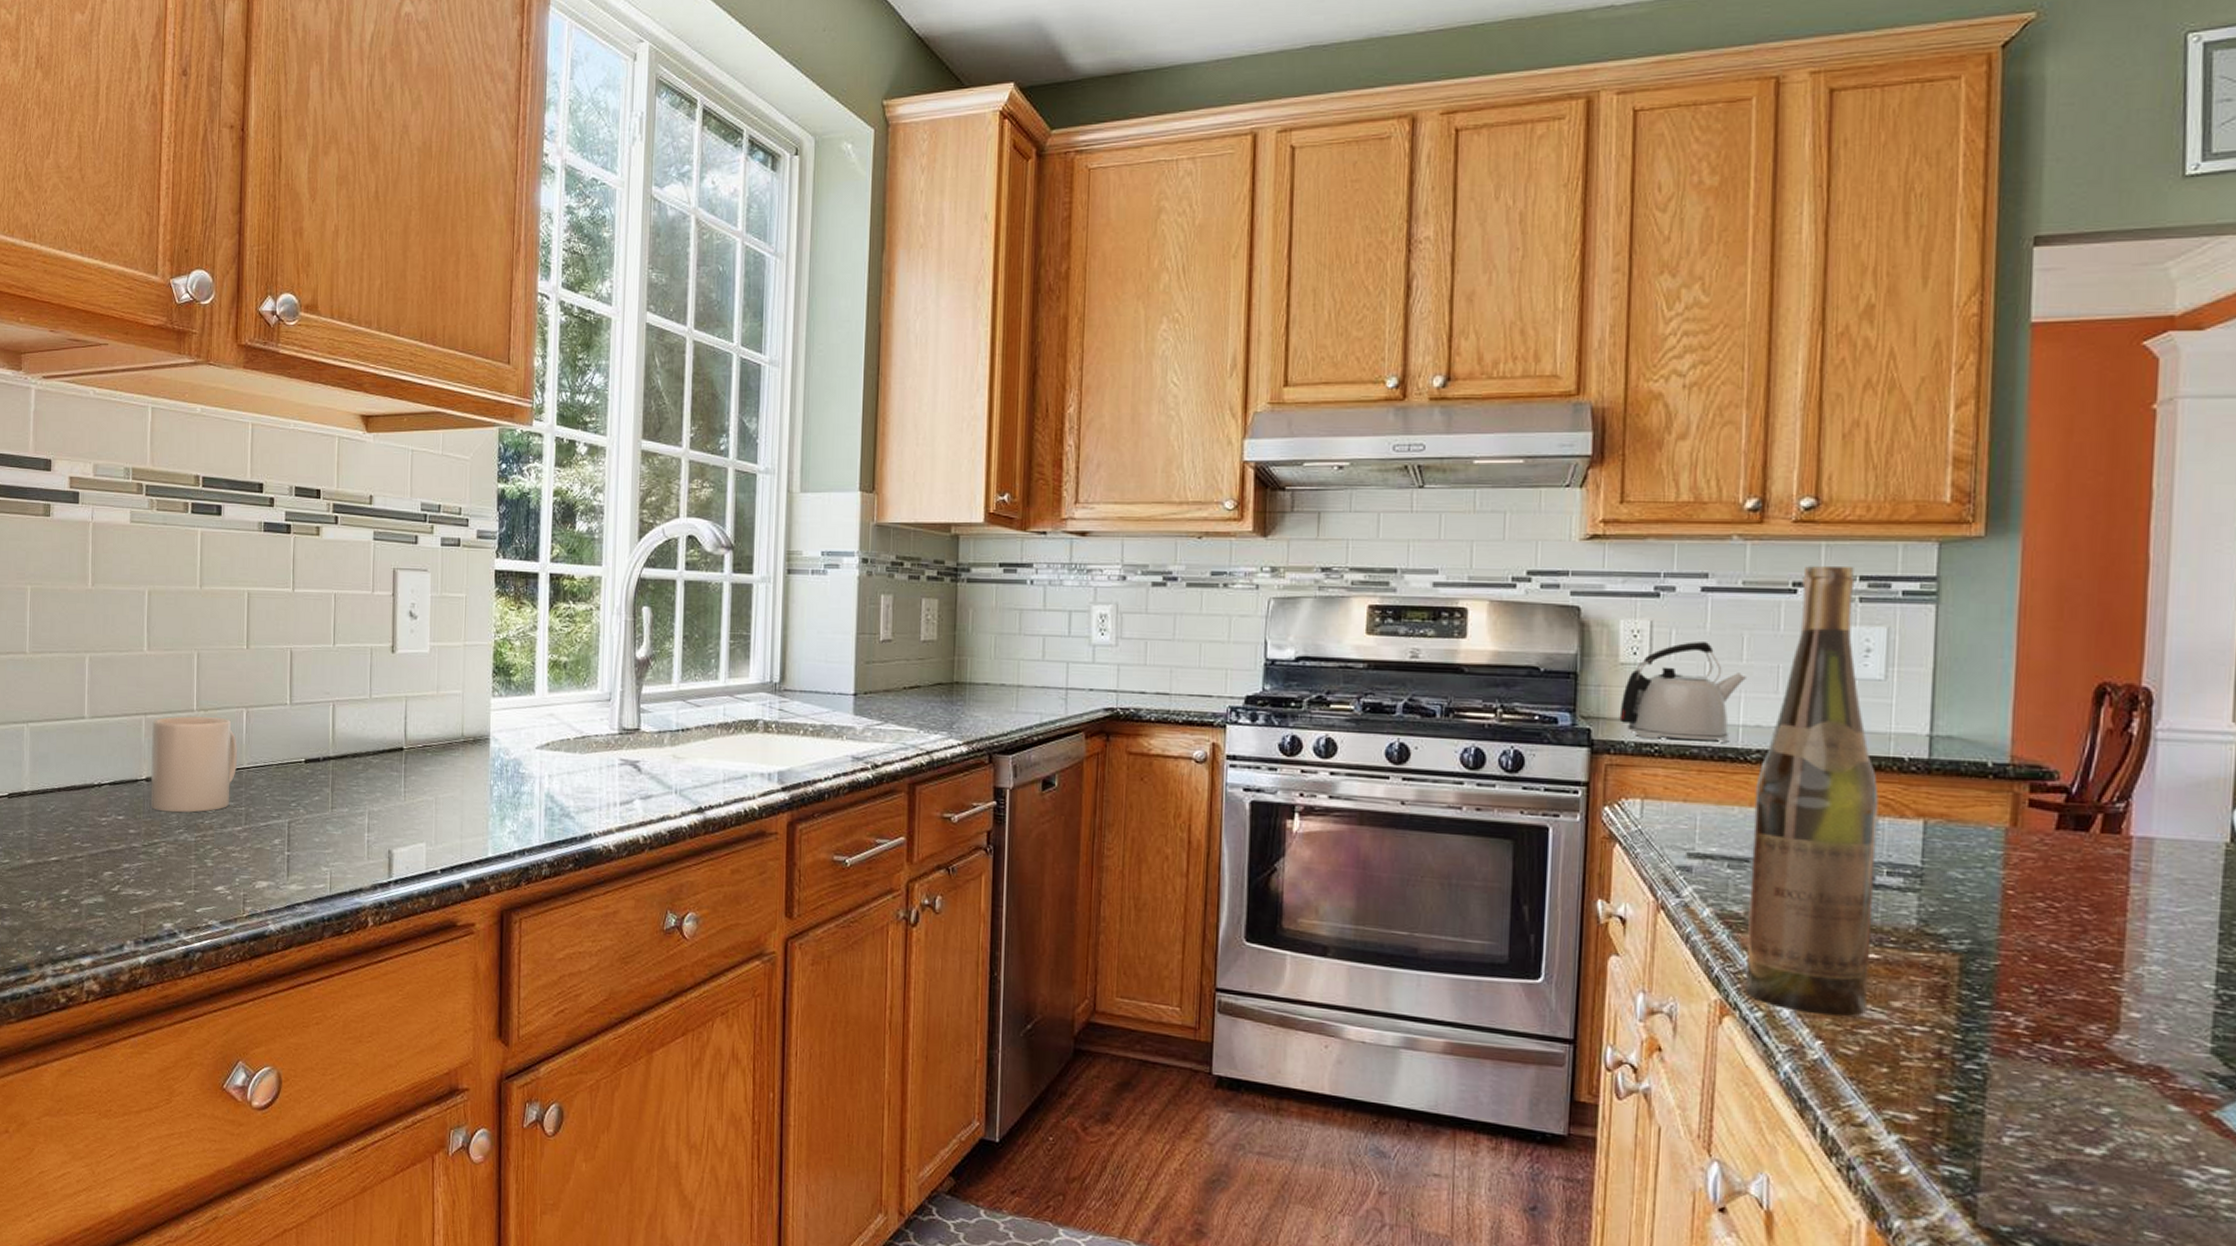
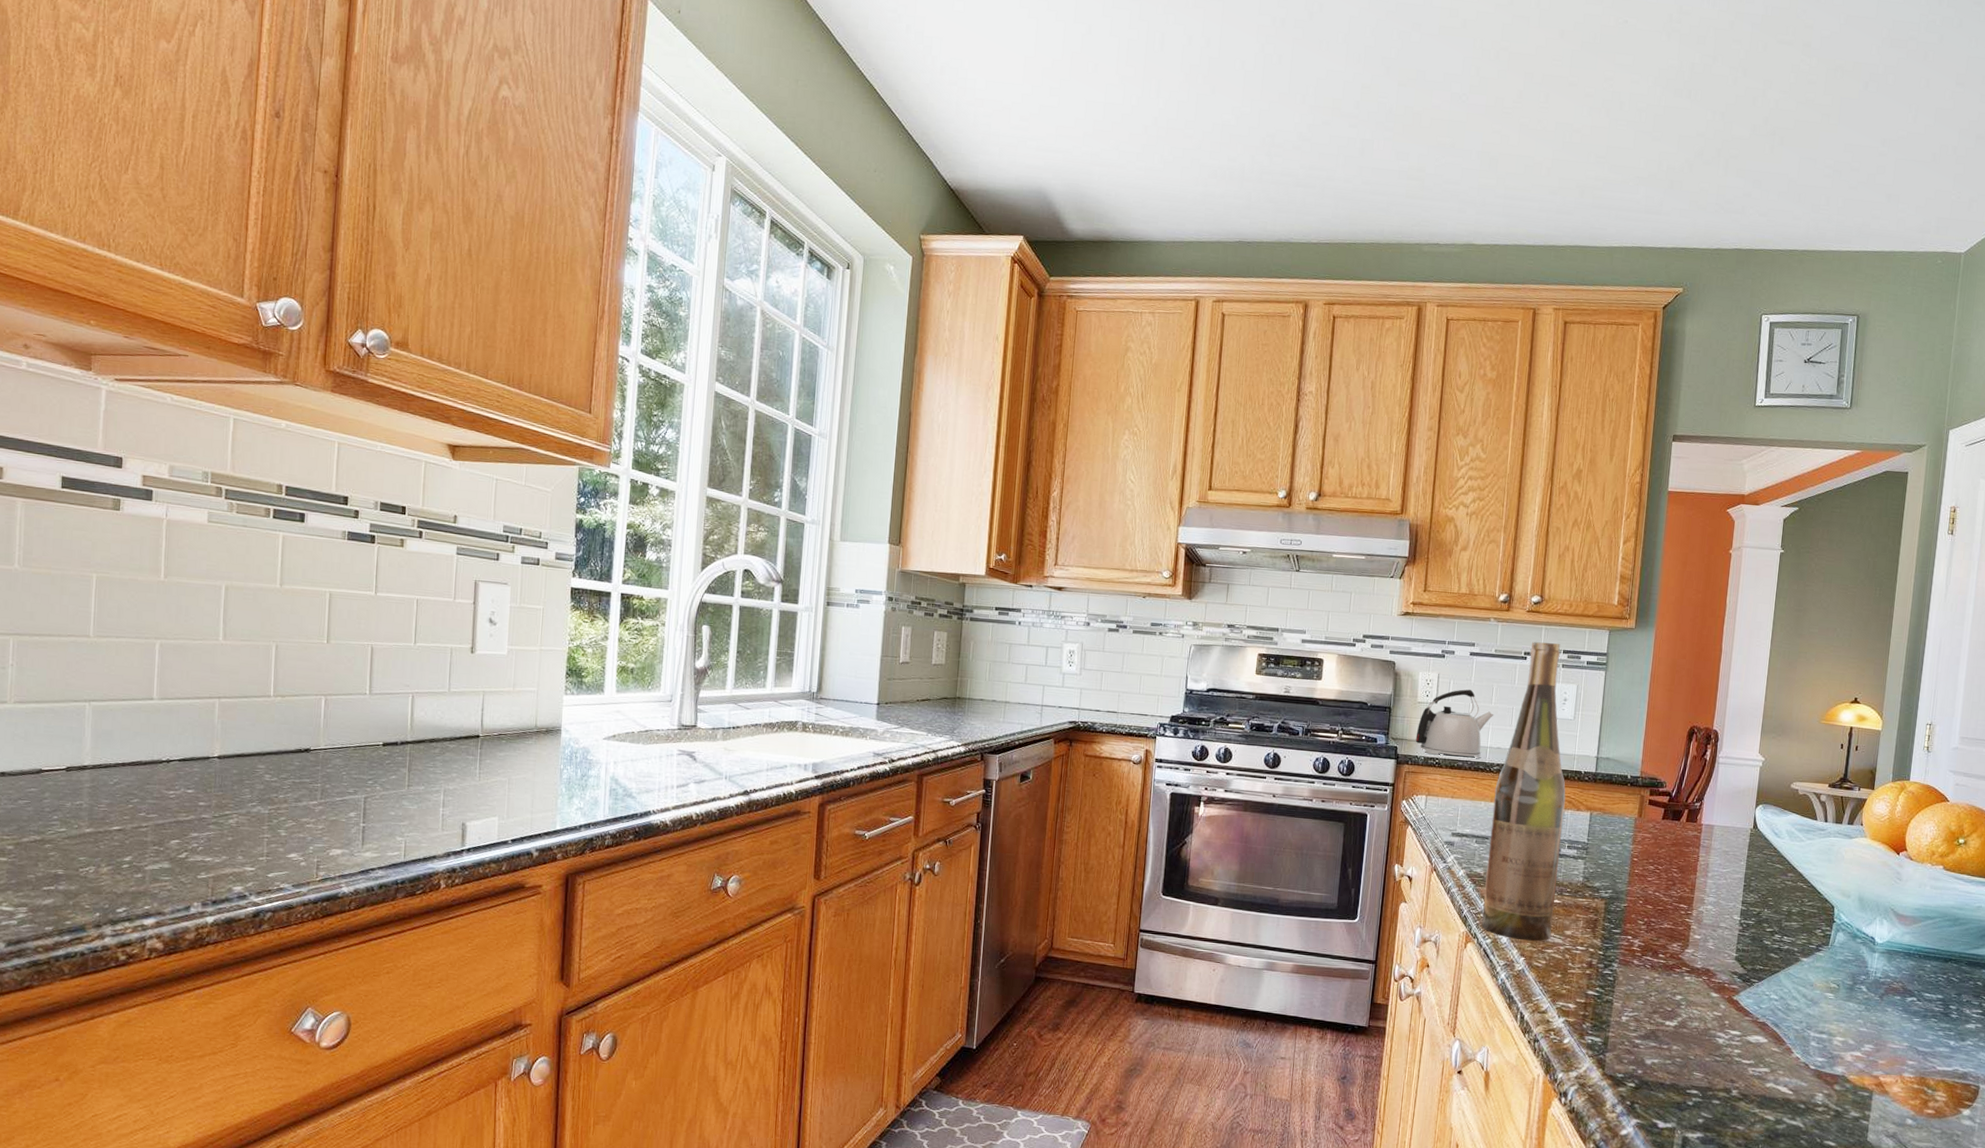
mug: present [150,716,238,813] -> none [222,701,315,788]

